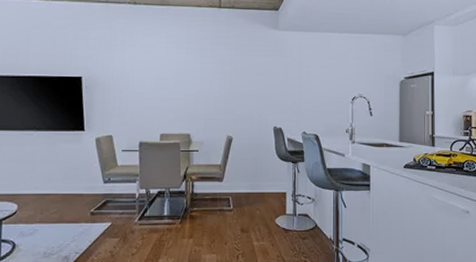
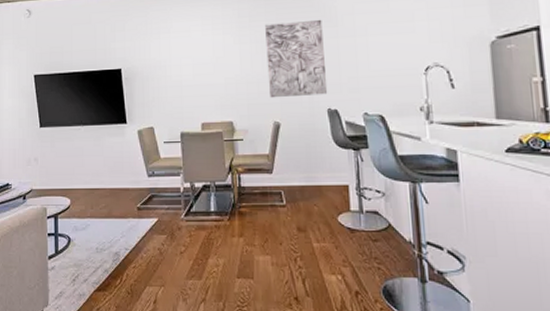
wall art: none [224,48,275,115] -> present [265,19,328,98]

